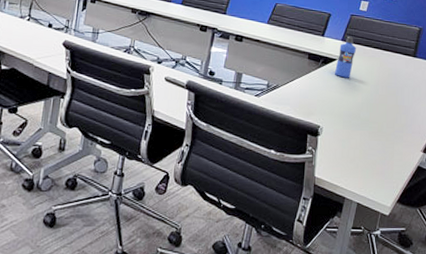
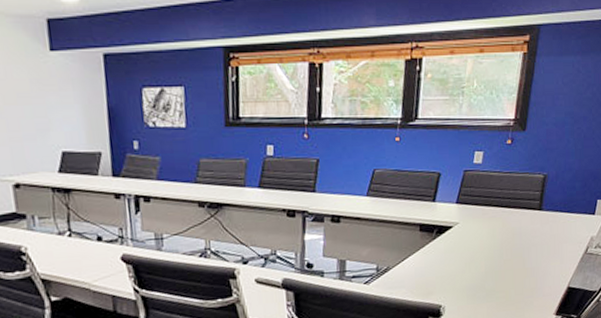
water bottle: present [334,36,357,78] -> none [451,196,475,247]

